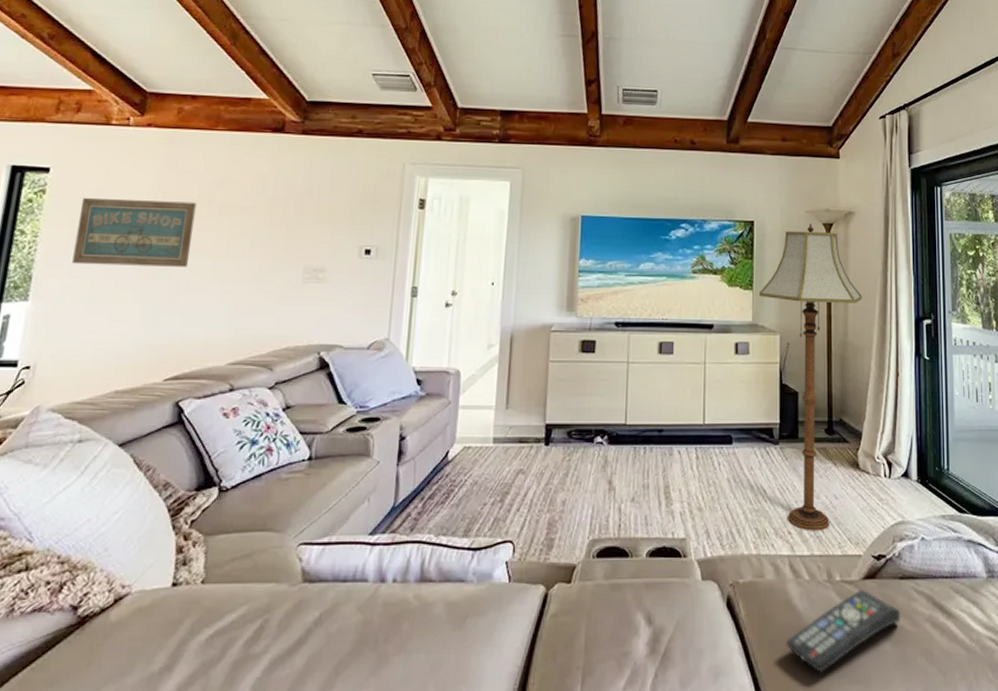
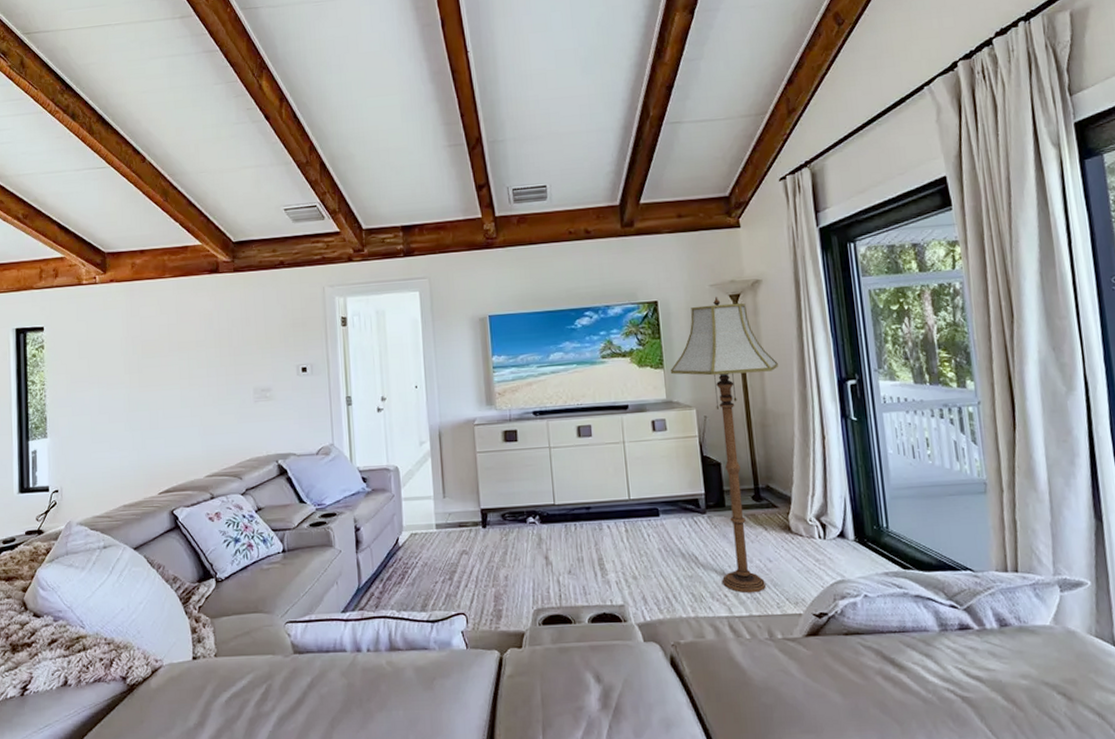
wall art: present [72,197,197,267] -> none [72,342,161,405]
remote control: present [786,590,901,674] -> none [732,646,850,725]

